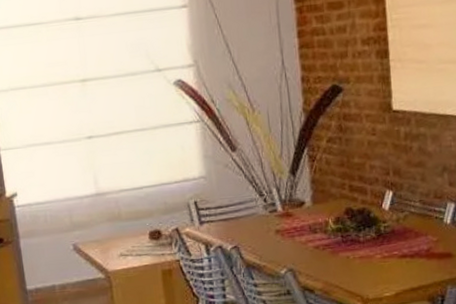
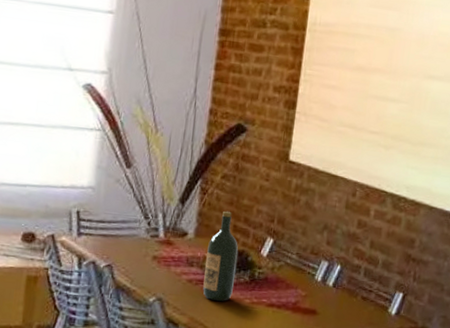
wine bottle: none [327,173,362,262] -> present [203,211,239,301]

